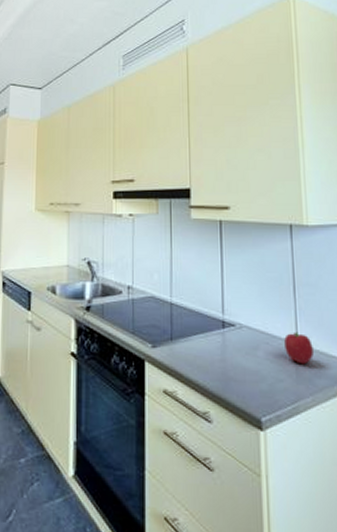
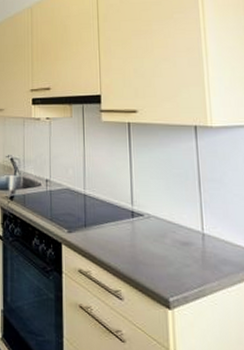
fruit: present [284,332,314,365] -> none [190,222,219,252]

